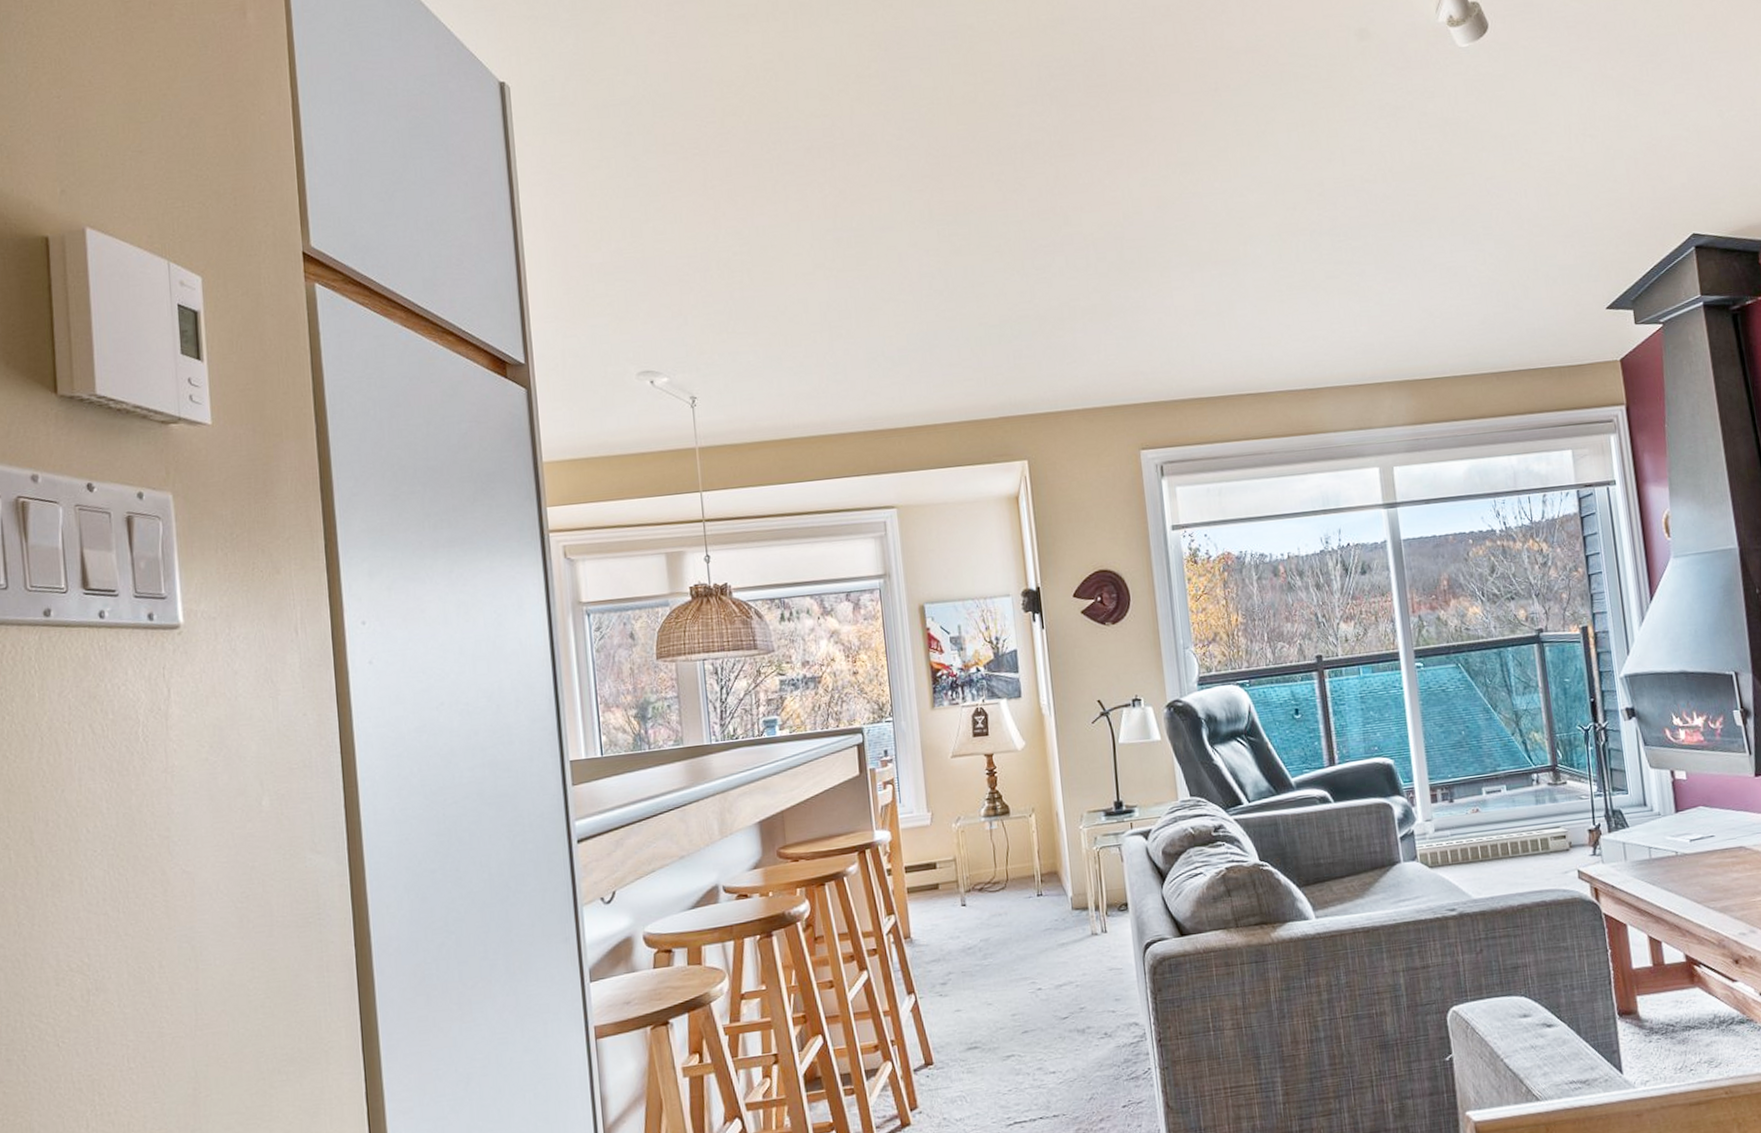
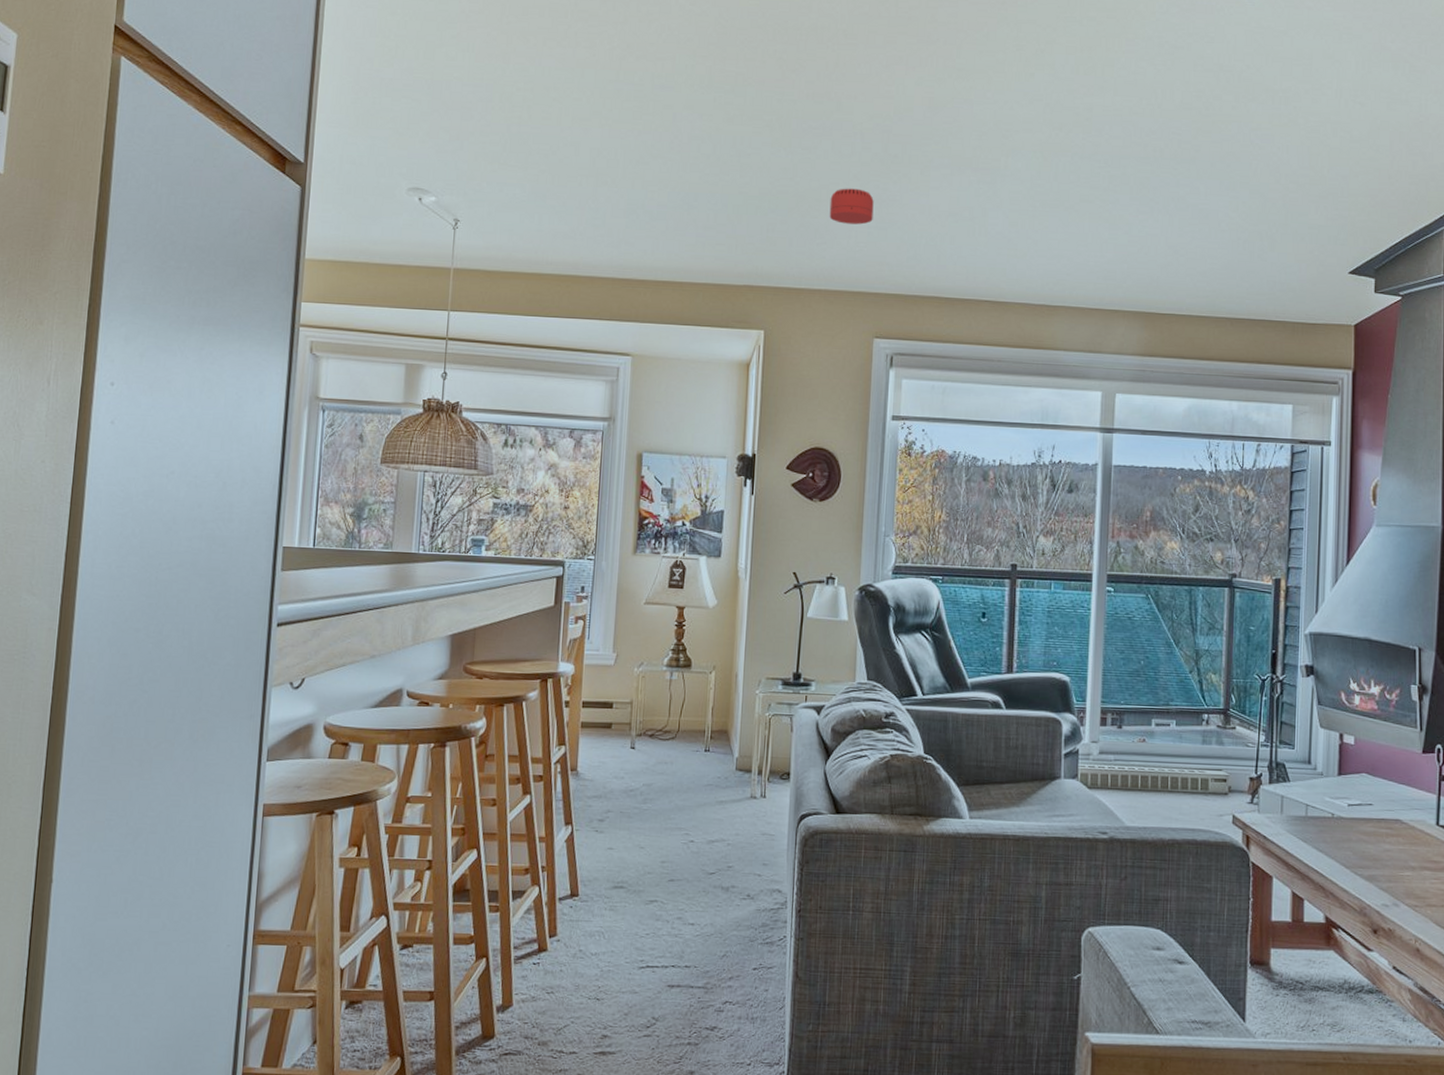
smoke detector: none [1072,301,1120,339] -> present [829,188,874,225]

